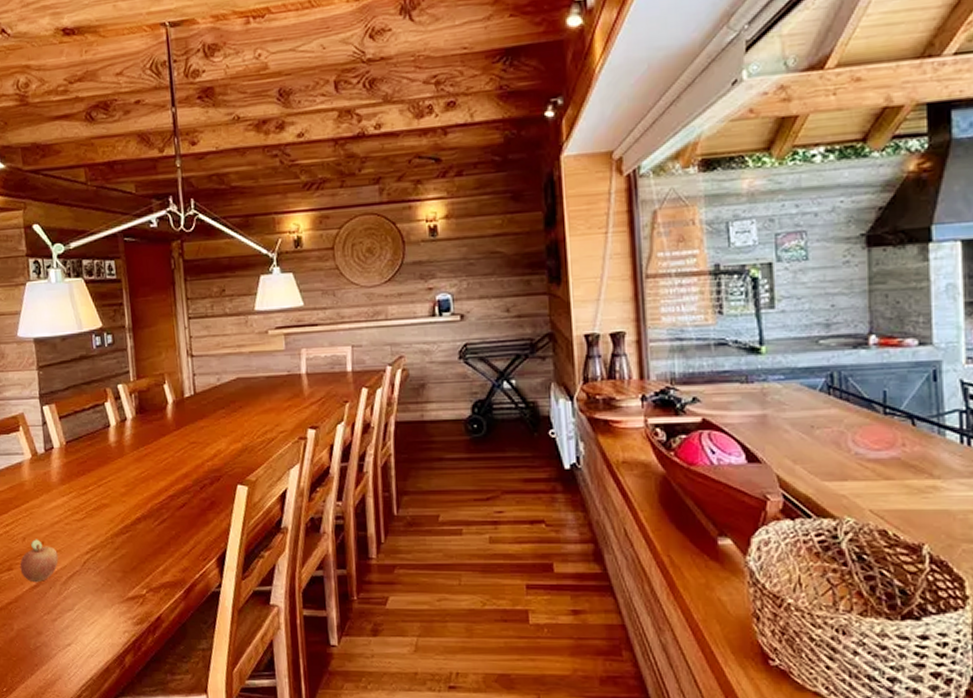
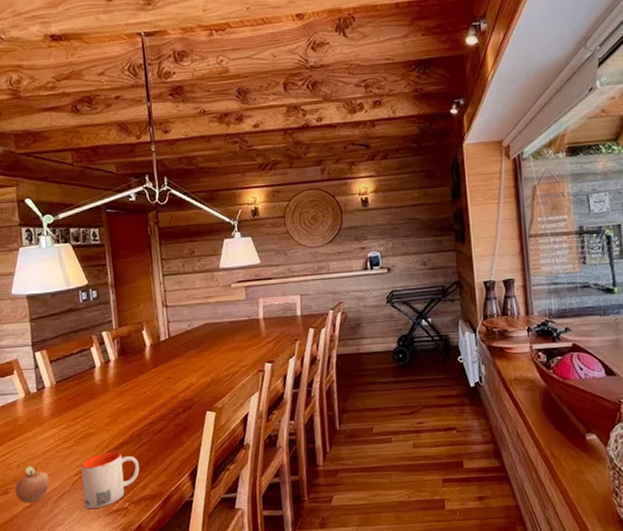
mug: none [93,527,159,593] -> present [81,451,140,509]

